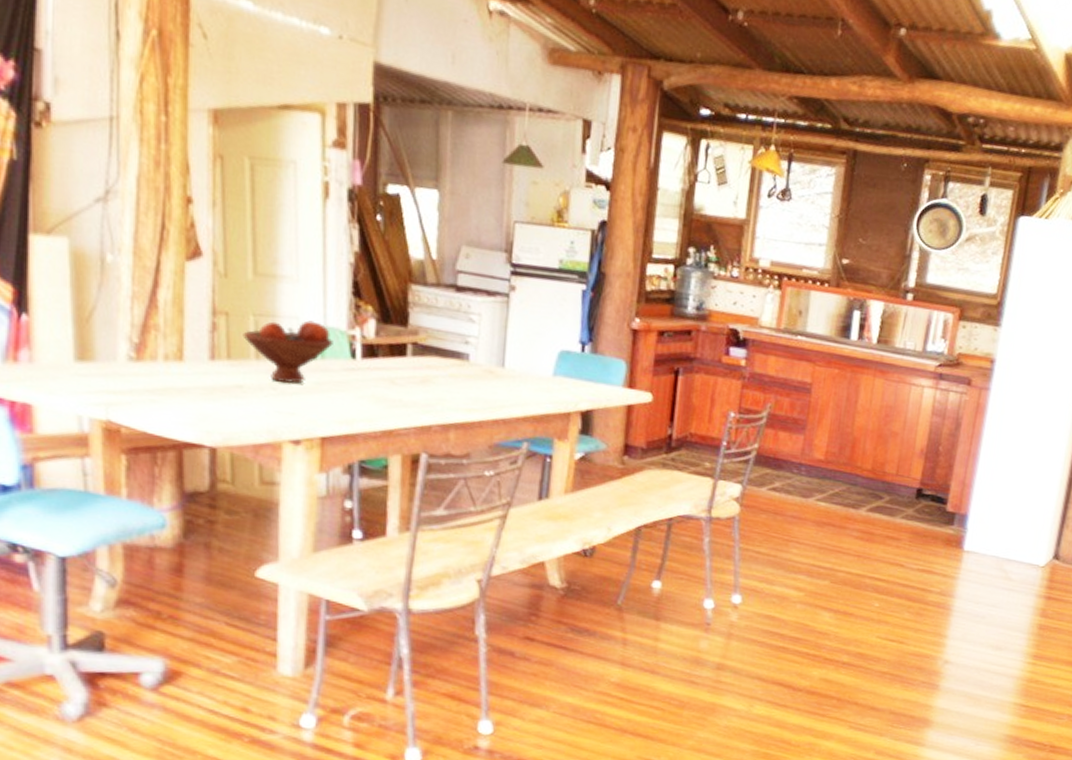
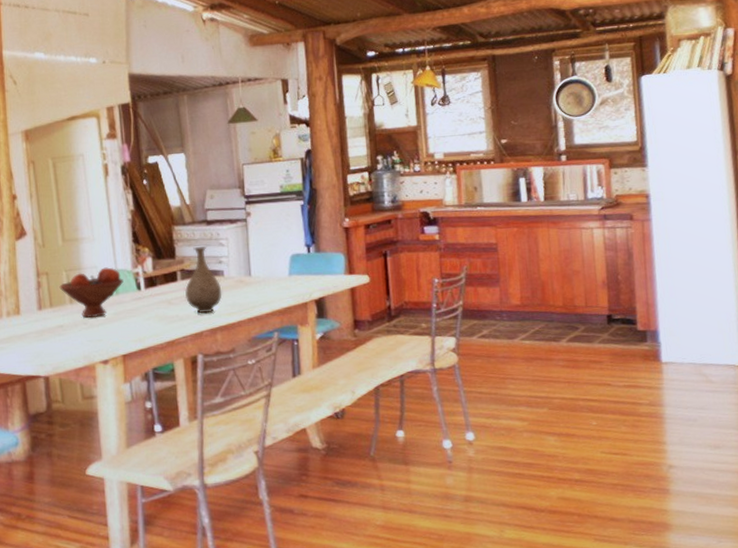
vase: none [415,317,464,405] -> present [185,246,222,314]

